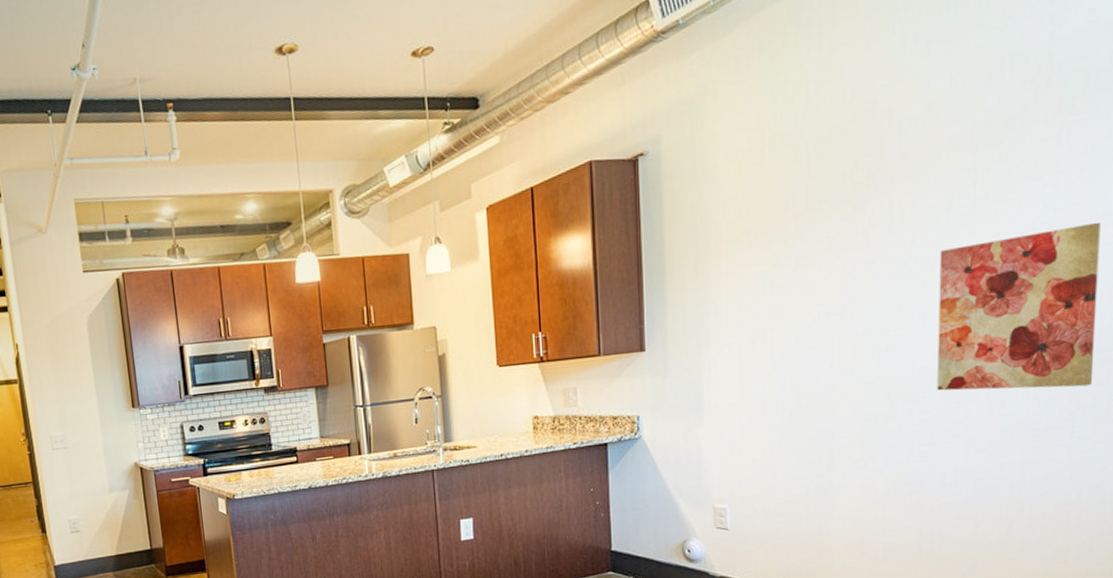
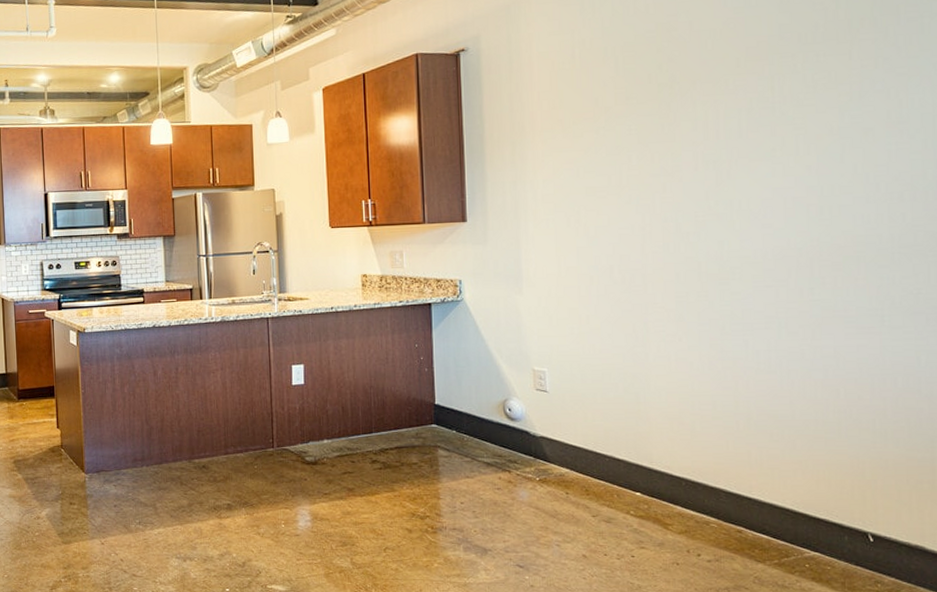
wall art: present [937,222,1101,391] -> none [743,129,900,279]

